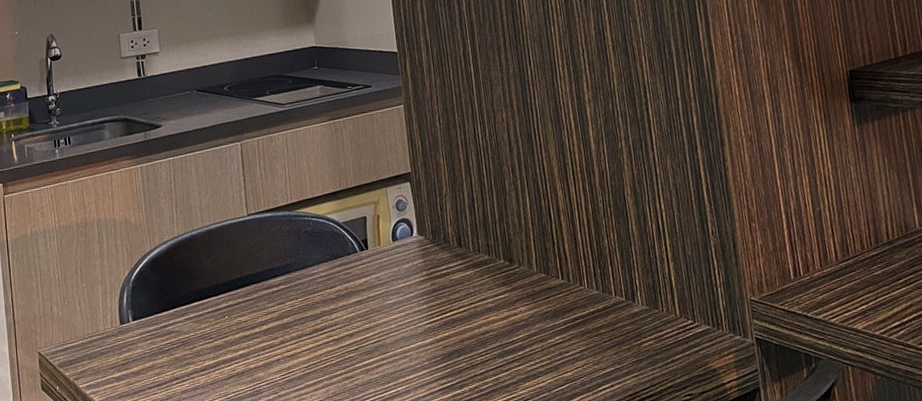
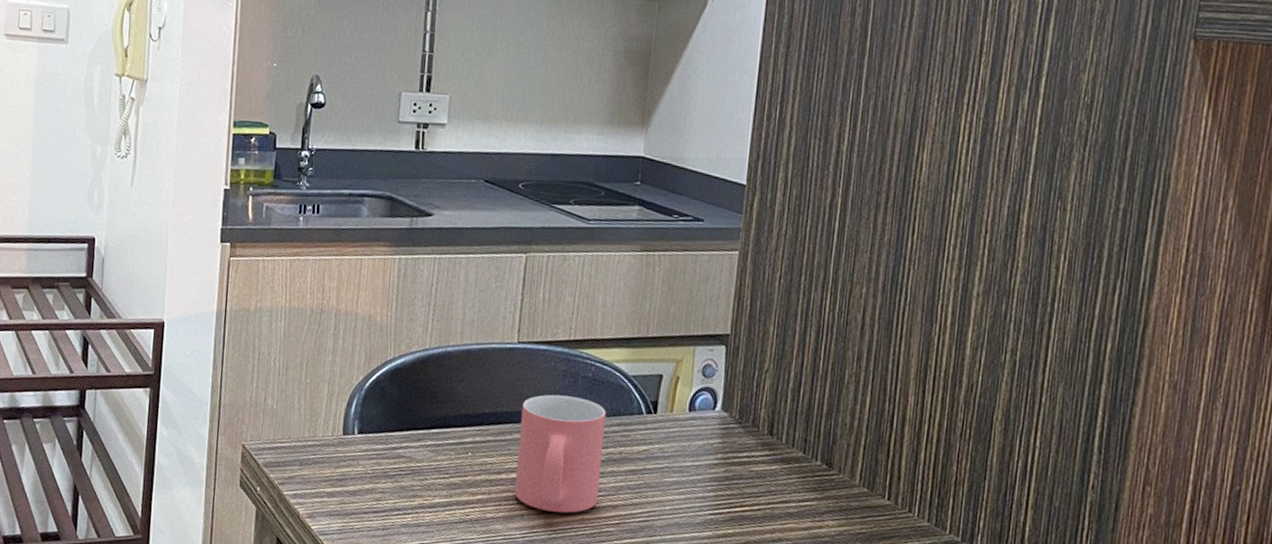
mug: none [261,249,337,352] -> present [515,394,606,513]

